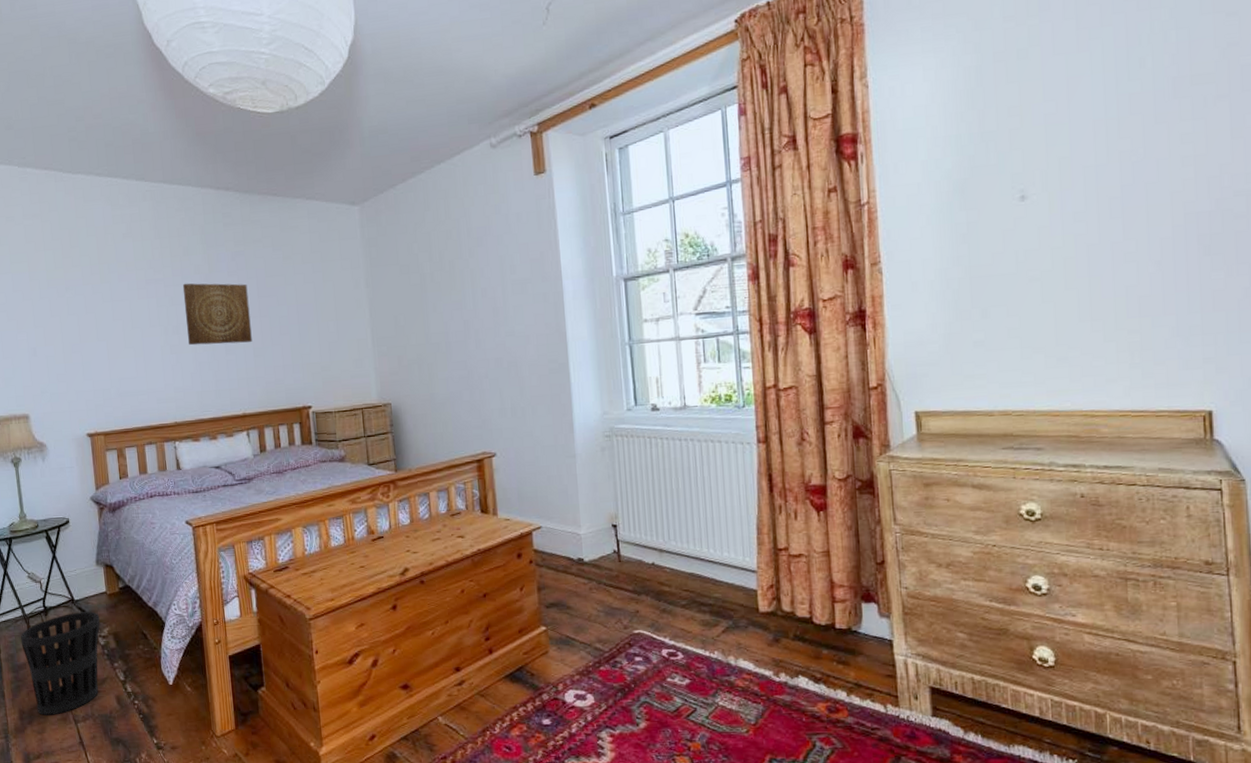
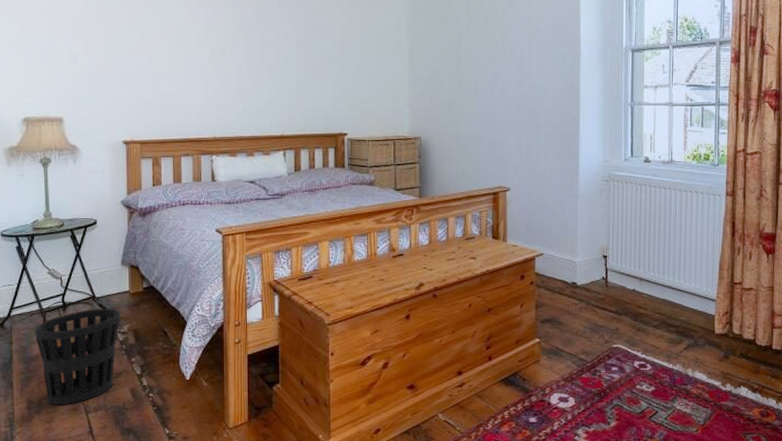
wall art: present [182,283,252,346] -> none [232,10,296,70]

